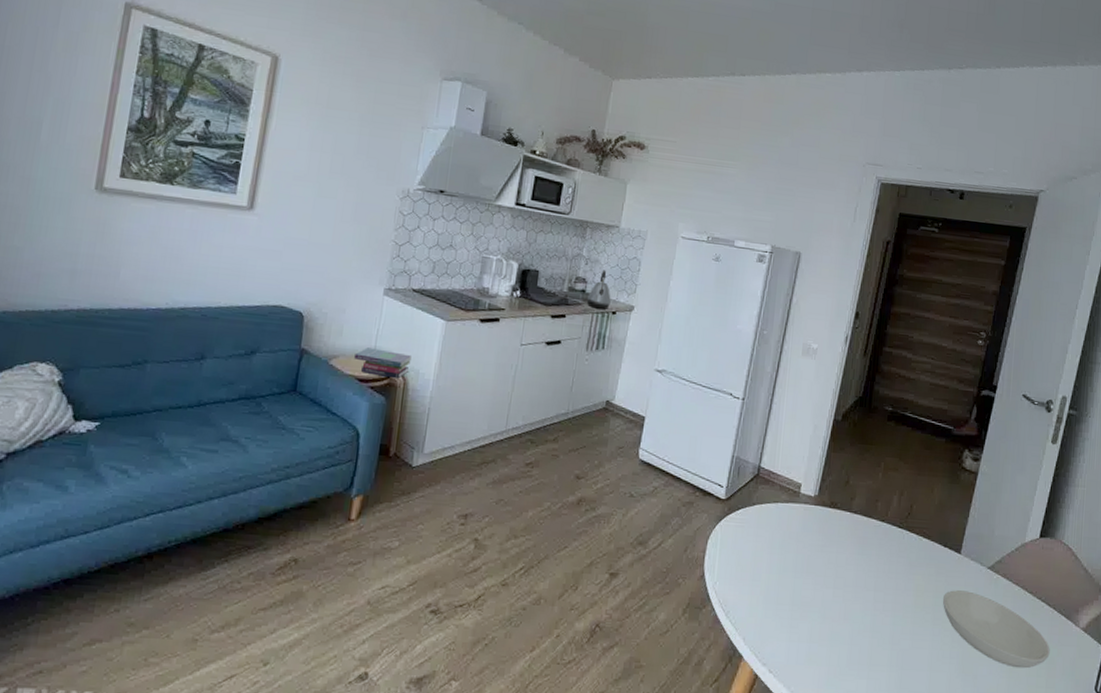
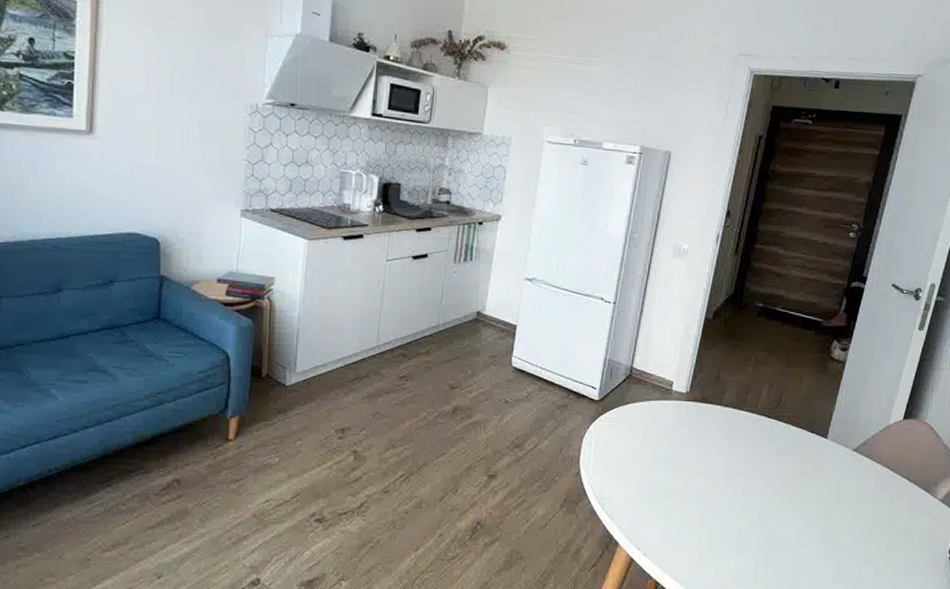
kettle: present [586,269,611,309] -> none [452,179,477,220]
bowl: present [942,590,1050,669] -> none [808,472,909,538]

